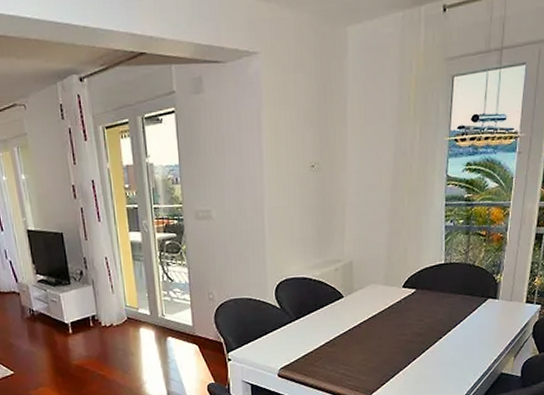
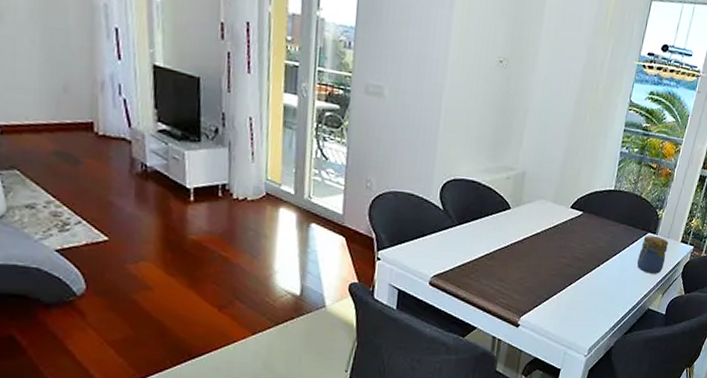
jar: none [480,301,512,338] -> present [636,236,668,274]

